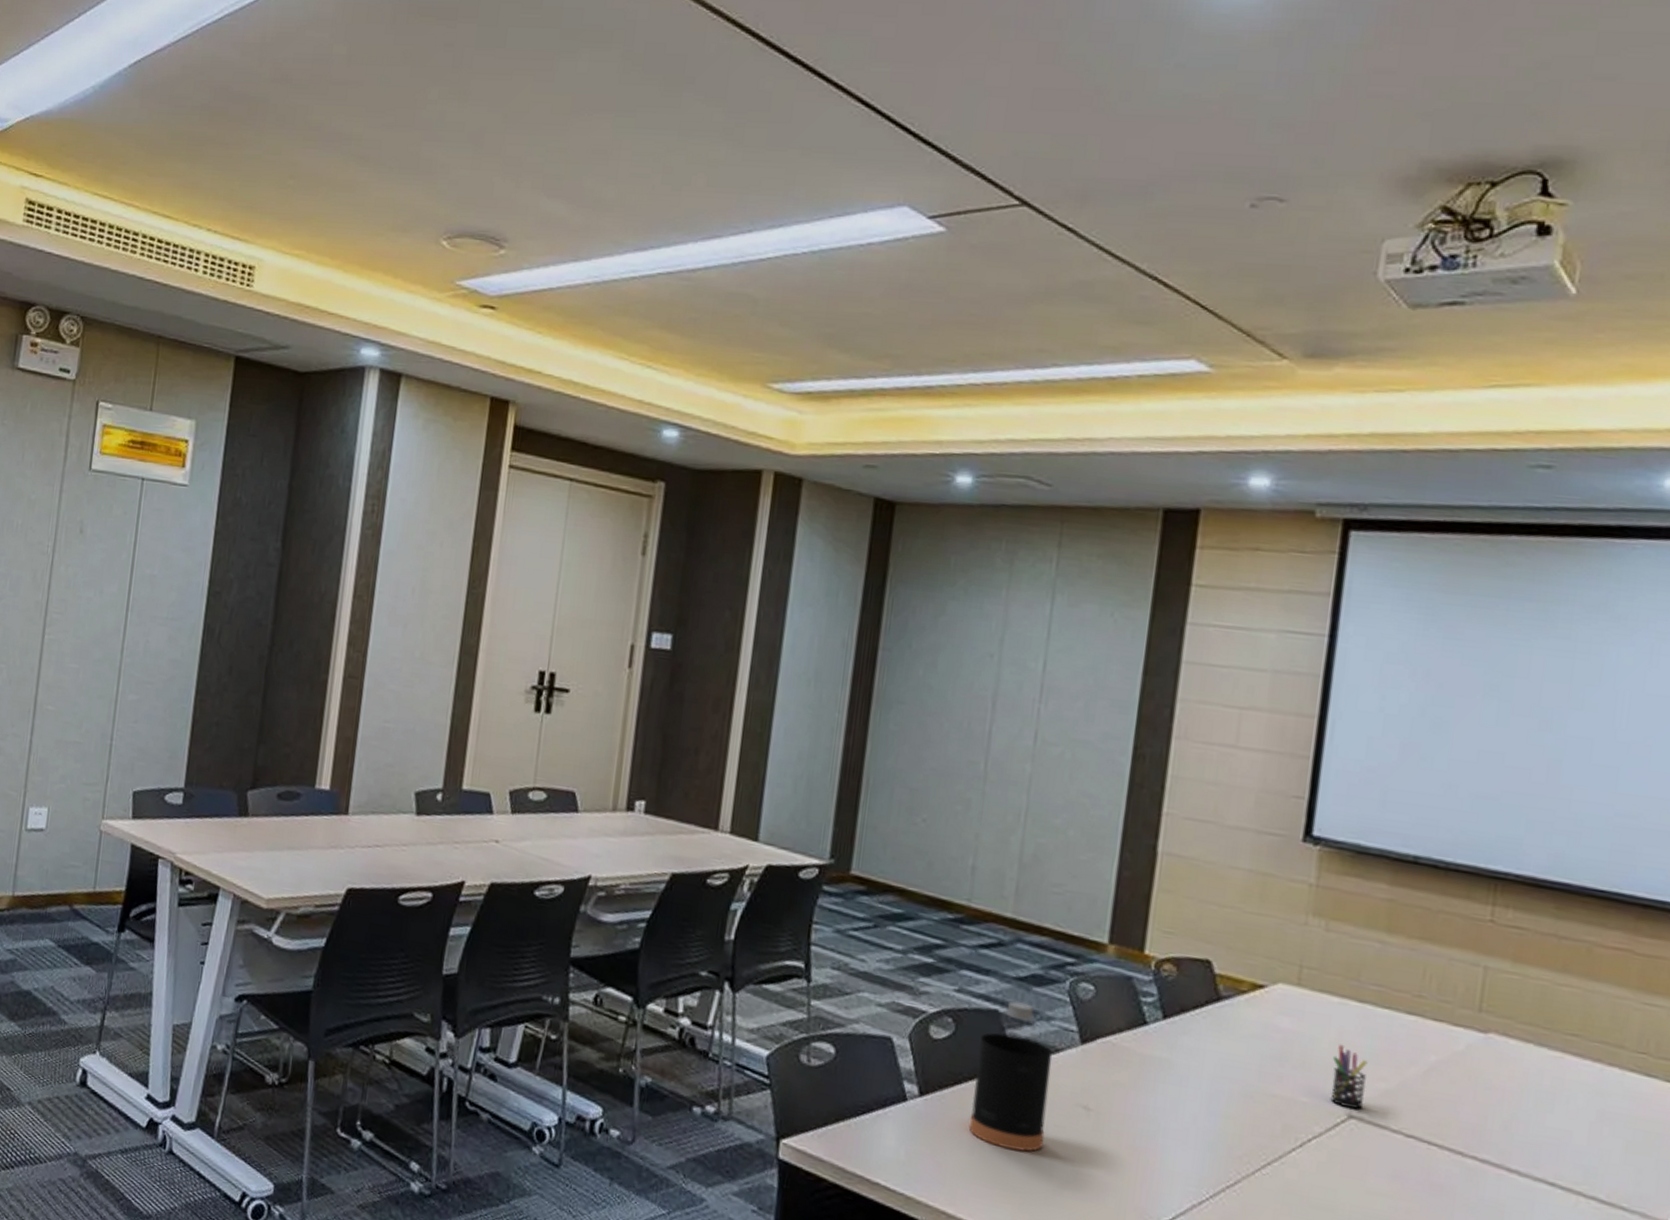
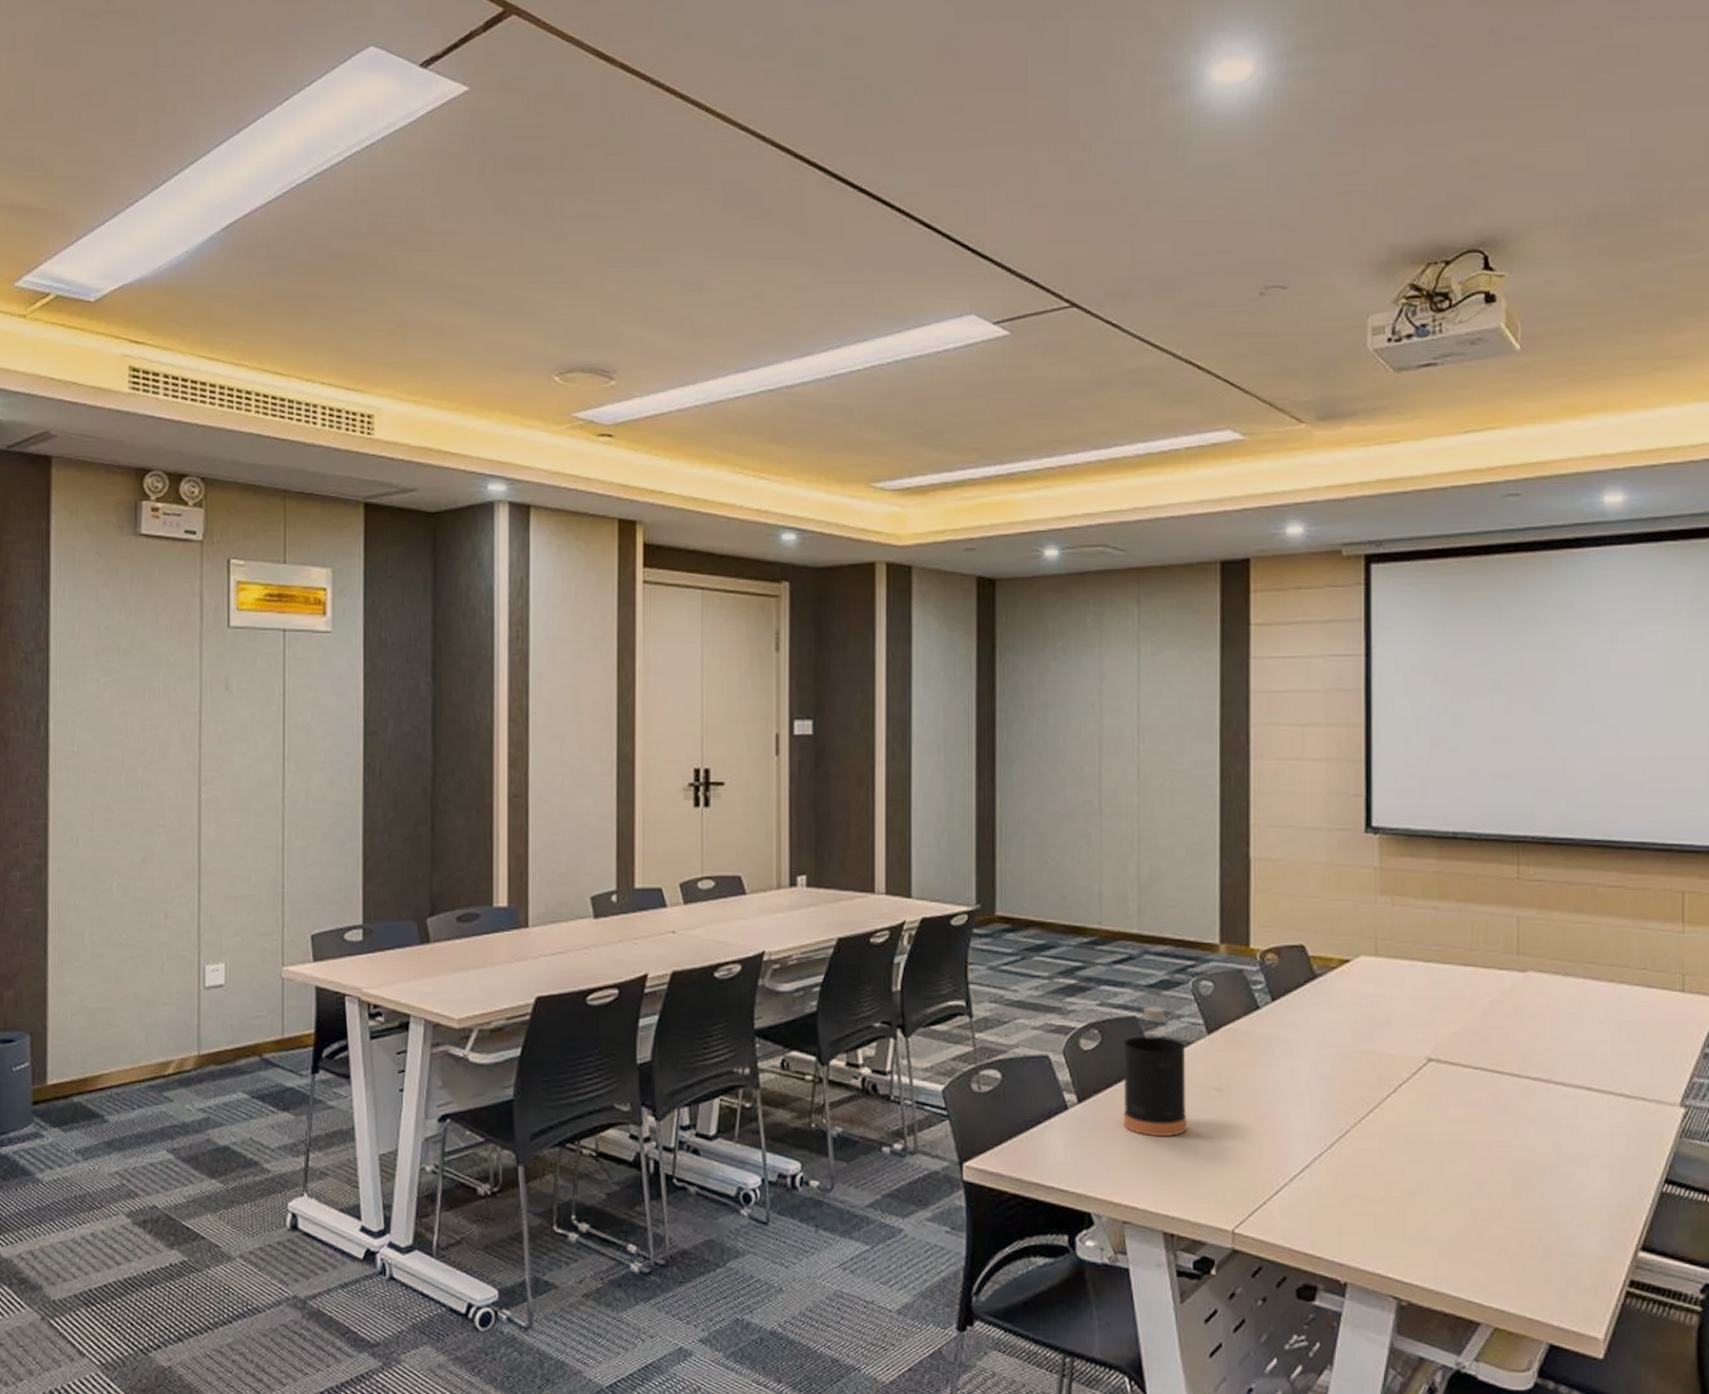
pen holder: present [1330,1044,1368,1110] -> none [1411,1000,1439,1052]

